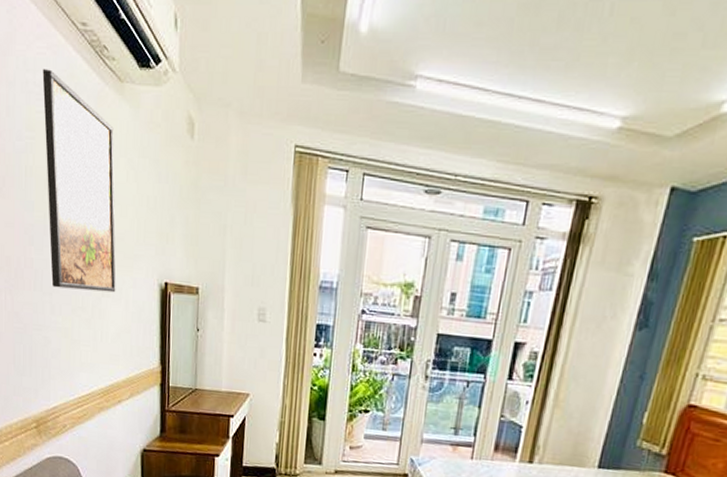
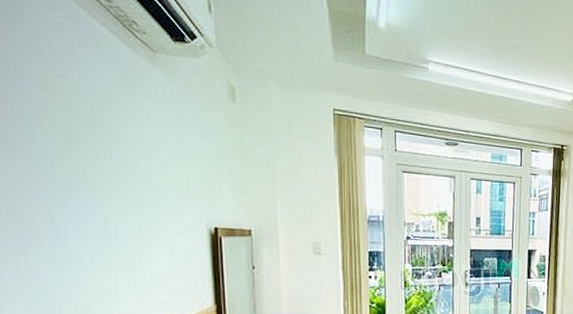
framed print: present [42,69,116,293] -> none [60,37,159,242]

